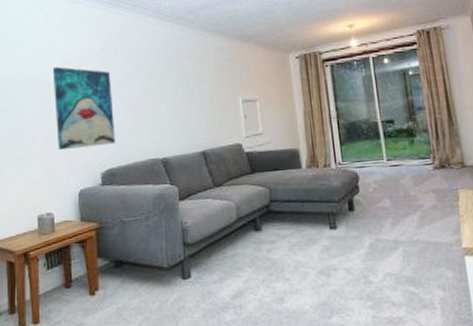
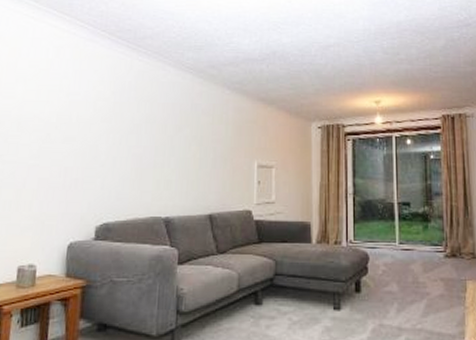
wall art: present [52,66,115,150] -> none [50,106,120,197]

